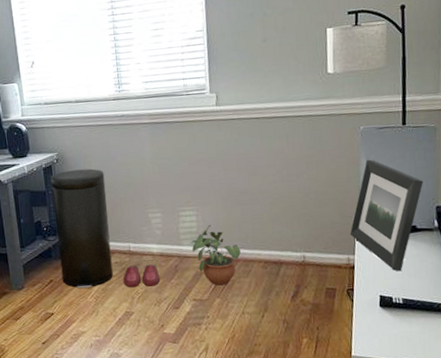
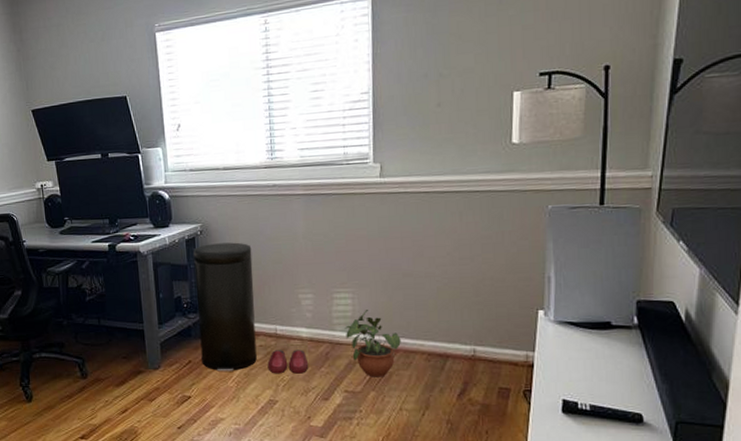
picture frame: present [350,159,424,272] -> none [530,243,623,374]

